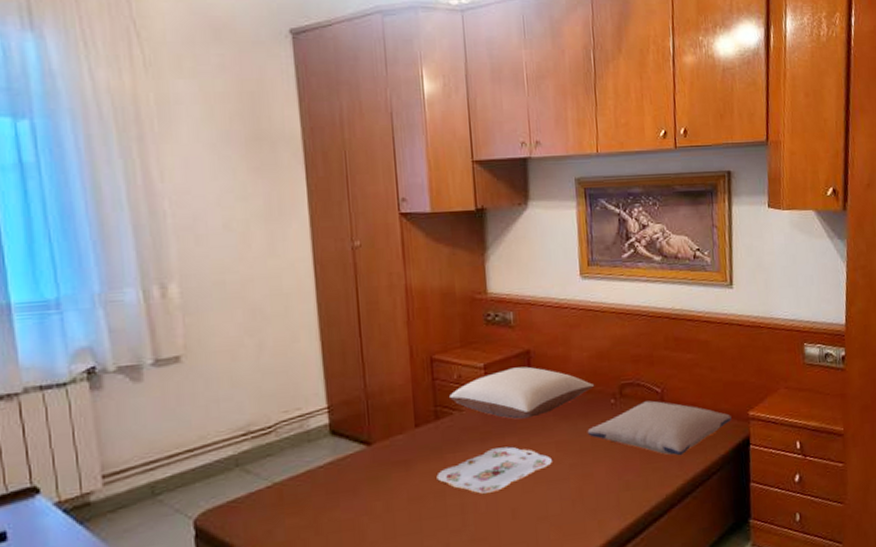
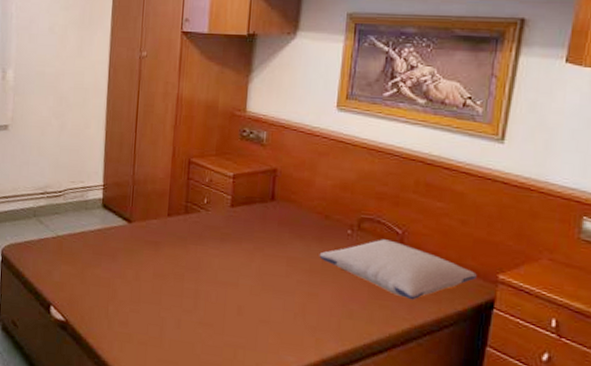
serving tray: present [436,446,552,494] -> none [179,249,281,287]
pillow: present [450,366,595,420] -> none [200,182,334,231]

